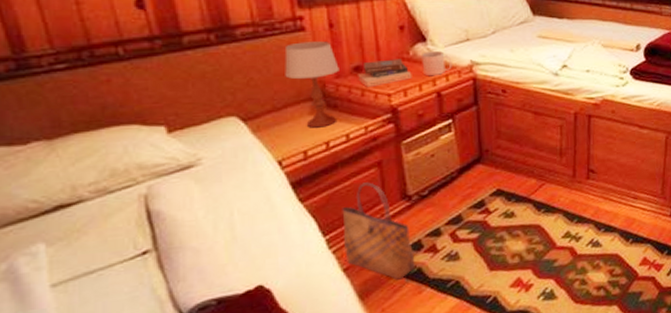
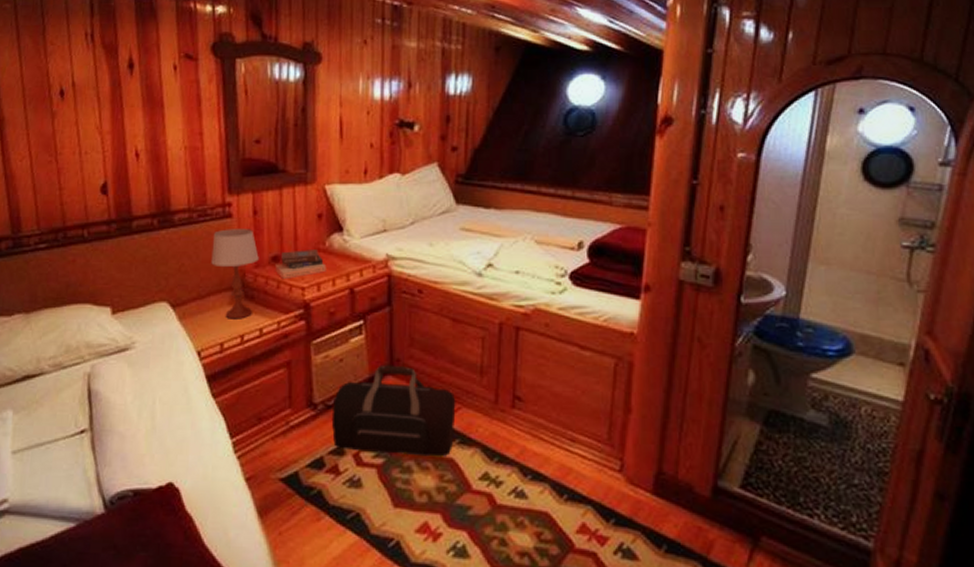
tote bag: present [342,182,415,280] -> none [248,383,316,500]
mug: present [420,51,452,77] -> none [336,243,367,270]
duffel bag: none [426,155,541,231] -> present [331,364,456,457]

